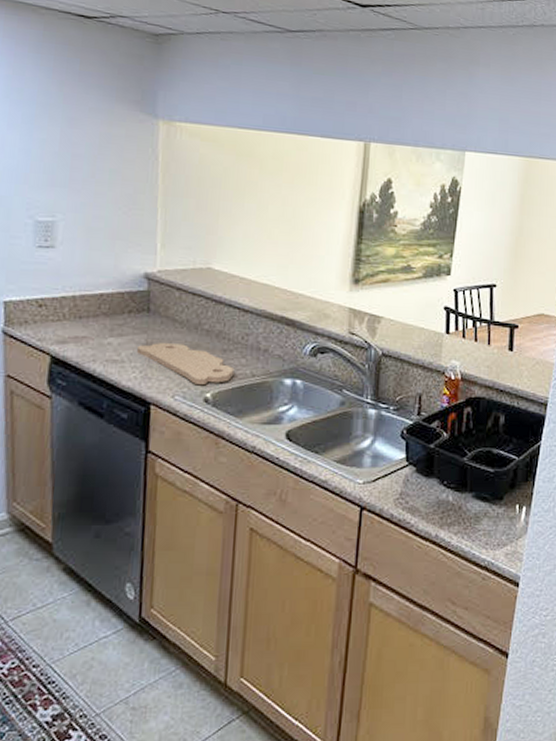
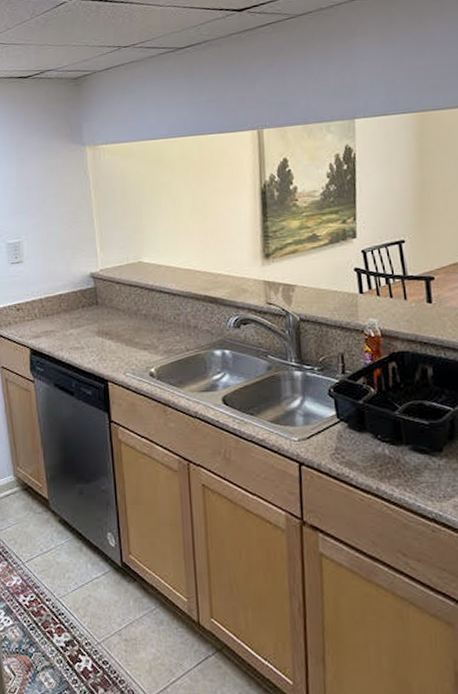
cutting board: present [137,342,235,386] -> none [93,328,172,363]

